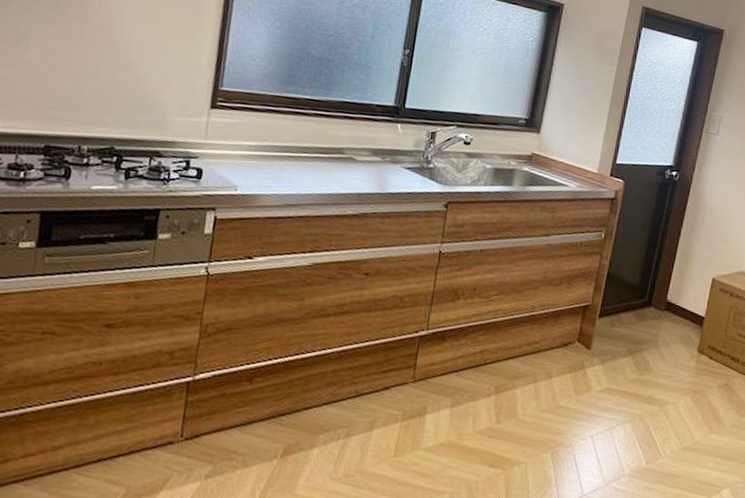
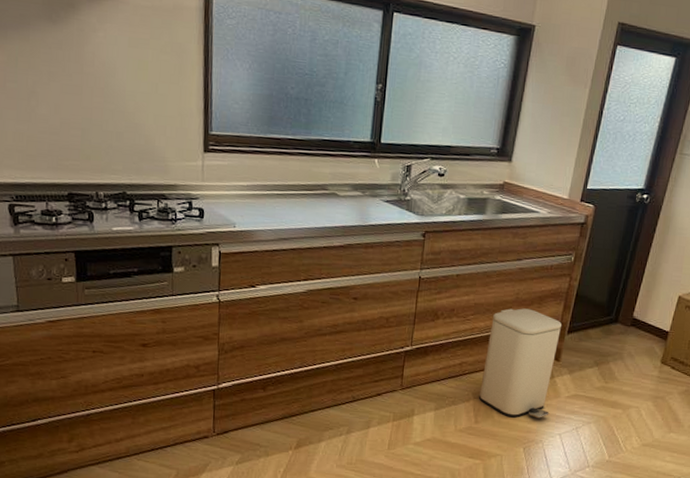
pedal bin: none [502,288,593,417] -> present [479,308,563,418]

